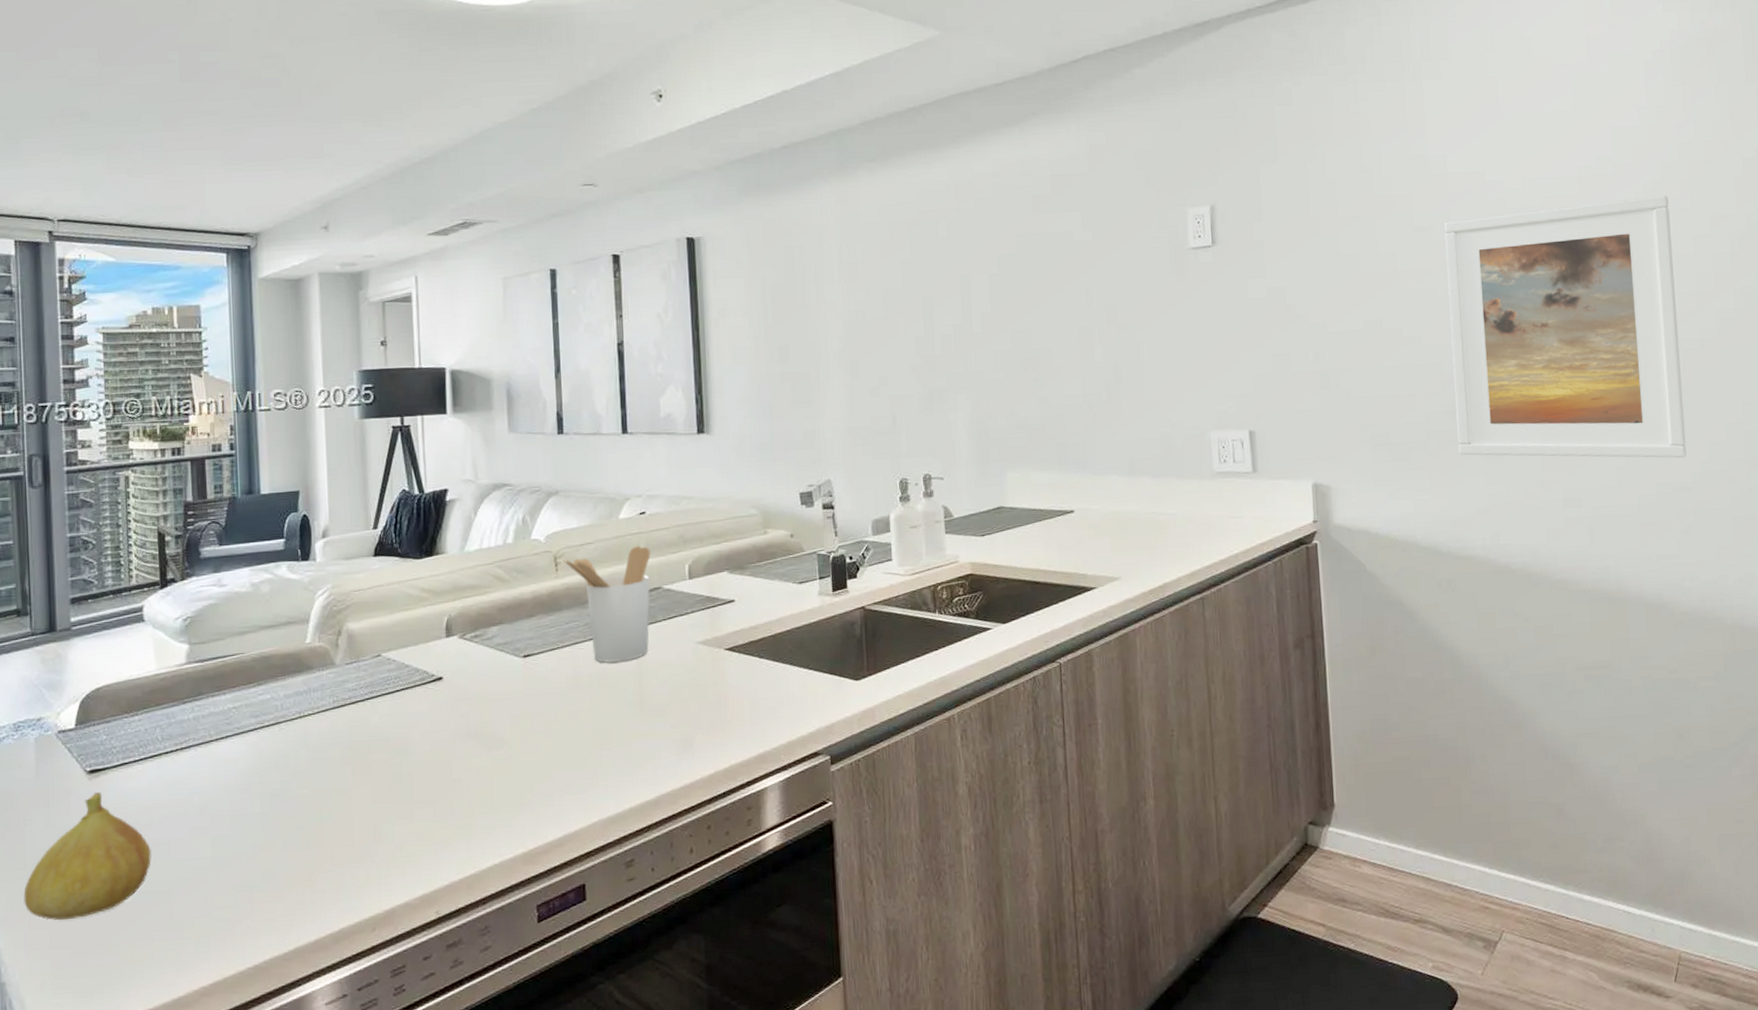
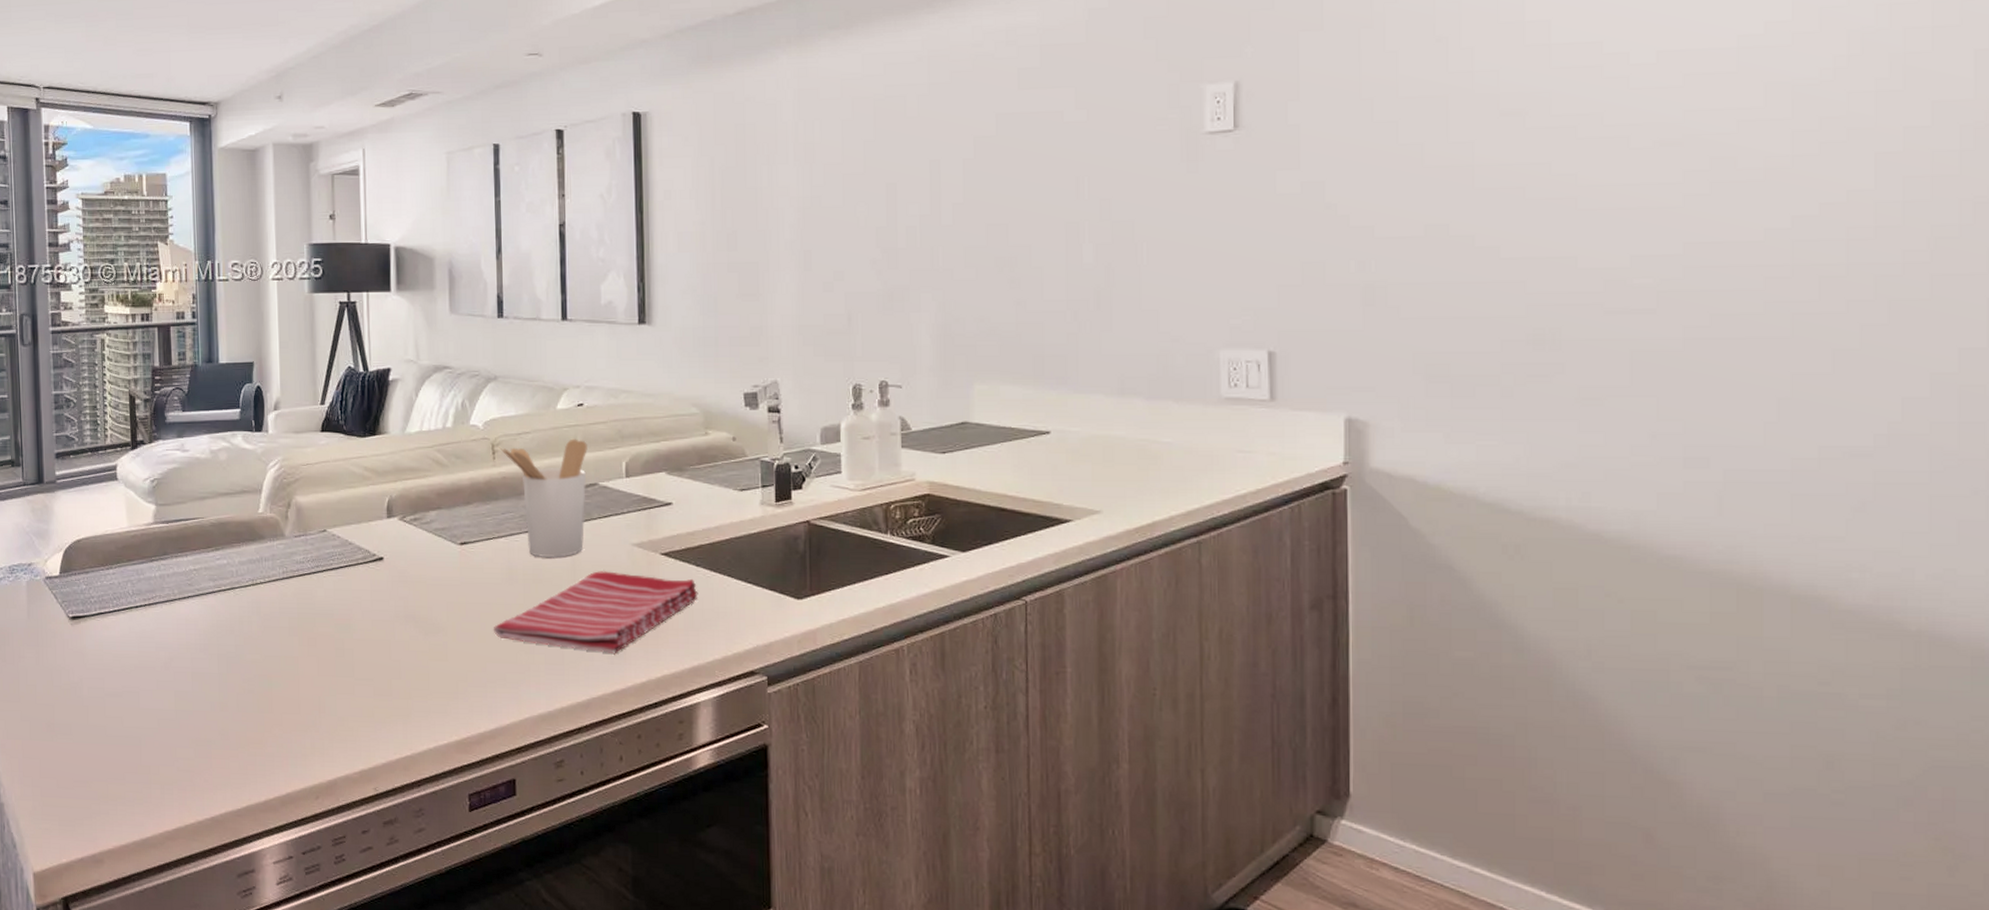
fruit: present [23,792,151,921] -> none [18,638,124,753]
dish towel: none [559,670,762,750] -> present [493,571,698,653]
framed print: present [1444,195,1687,458] -> none [1541,72,1870,415]

